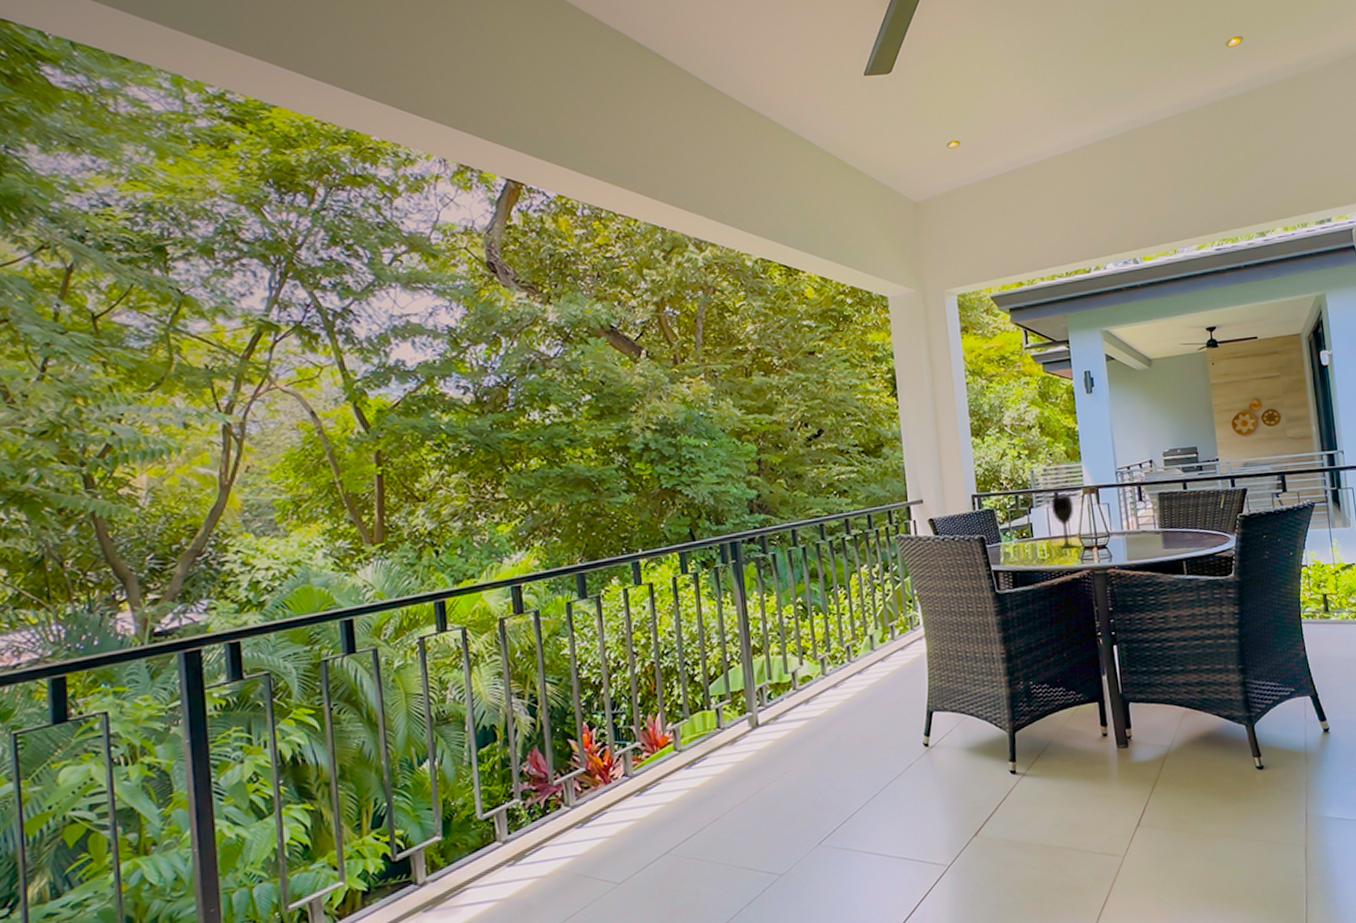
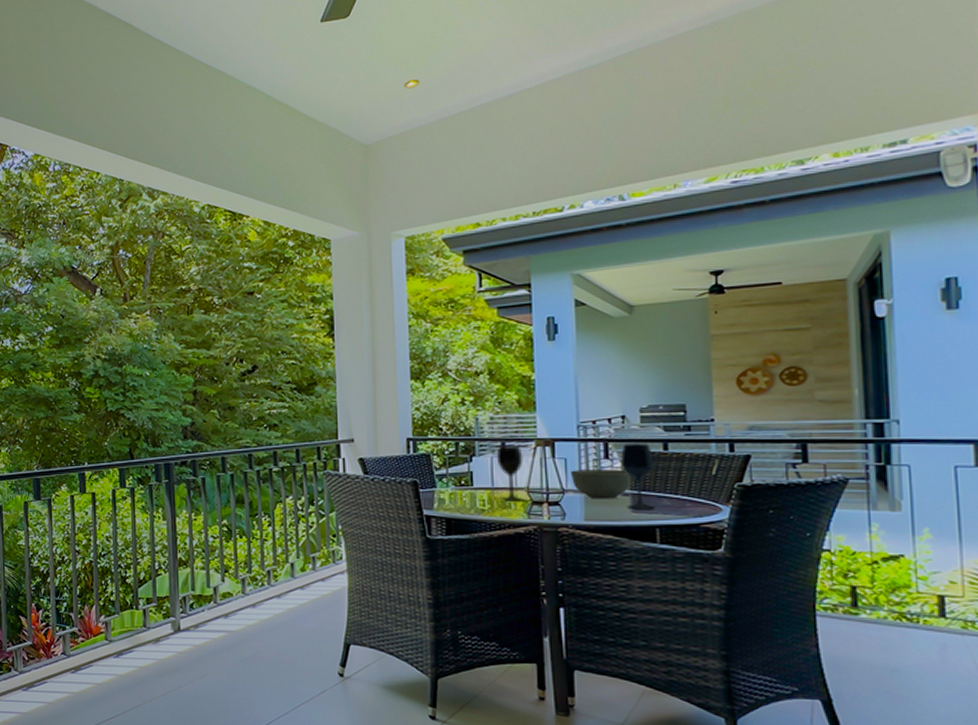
bowl: none [1113,510,1162,539] -> present [570,469,632,499]
wineglass: none [1151,484,1181,546] -> present [621,443,655,509]

